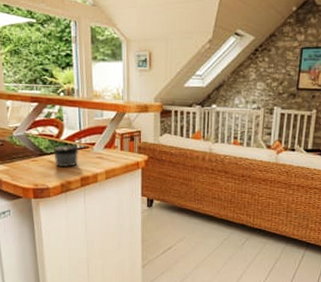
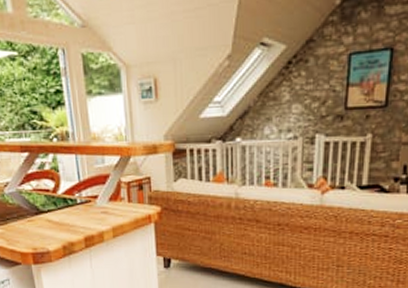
jar: present [54,144,79,167] -> none [51,198,80,226]

